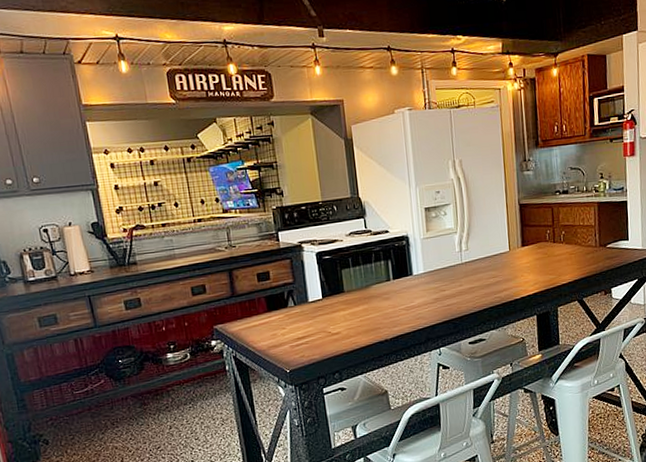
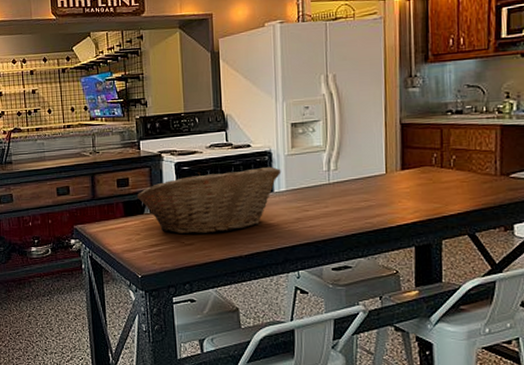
fruit basket: none [279,250,419,324] -> present [137,166,281,234]

